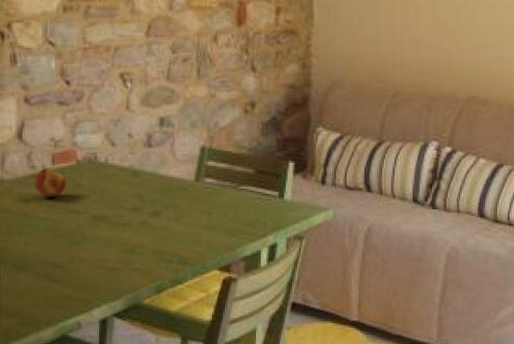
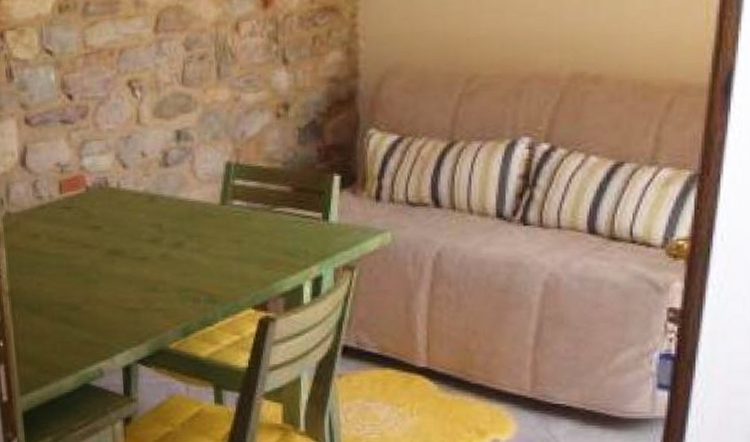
fruit: present [35,168,66,198] -> none [42,197,77,231]

